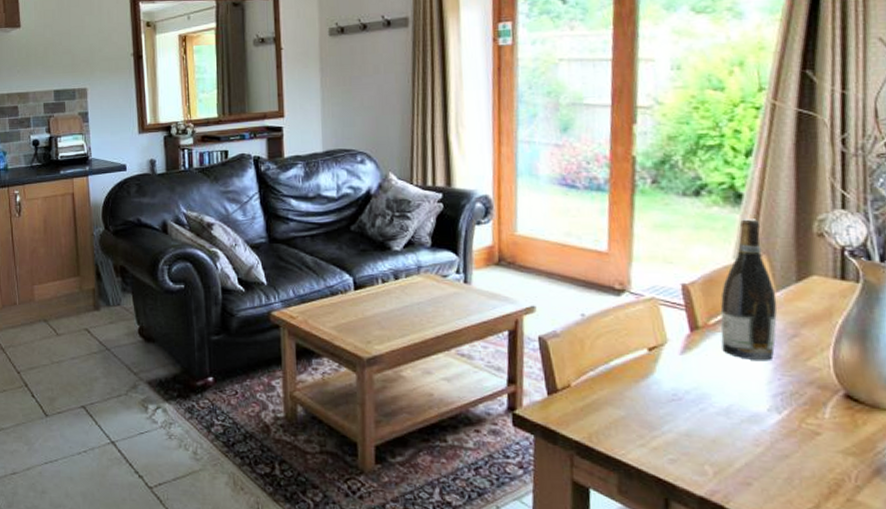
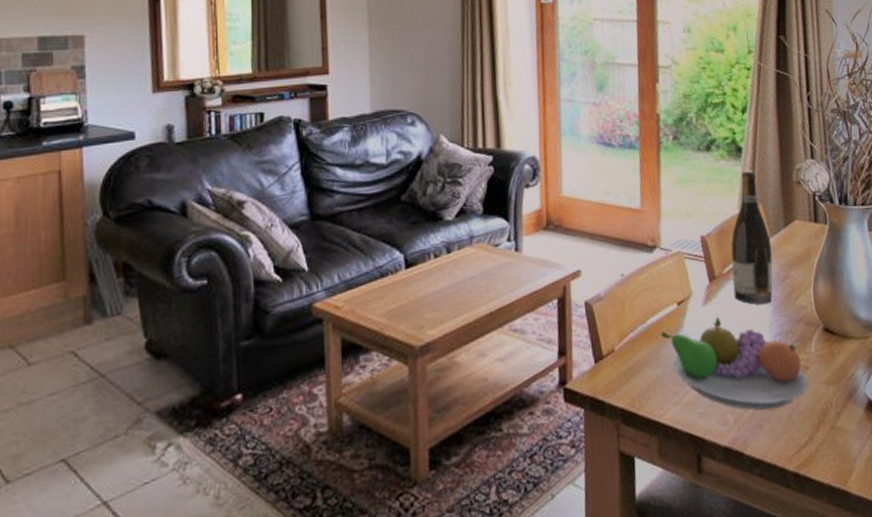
fruit bowl: none [626,368,819,470] -> present [660,317,809,410]

